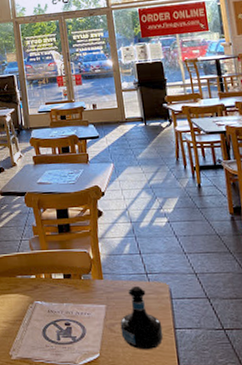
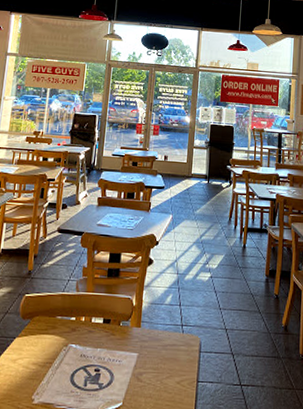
tequila bottle: present [120,285,164,350] -> none [147,336,187,402]

